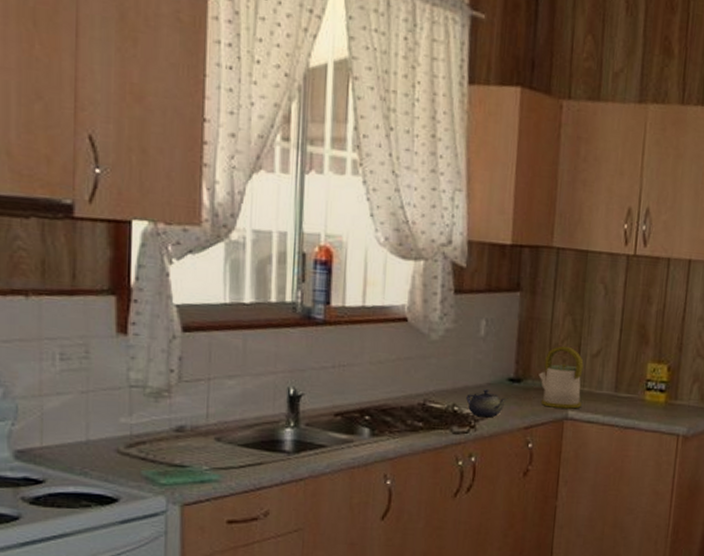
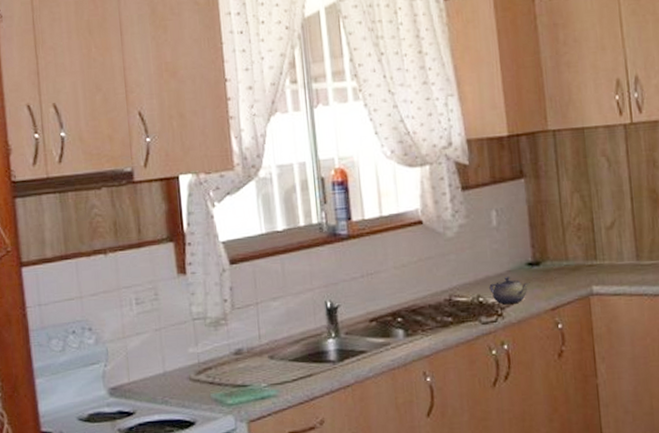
kettle: present [539,345,584,409] -> none [556,222,605,286]

